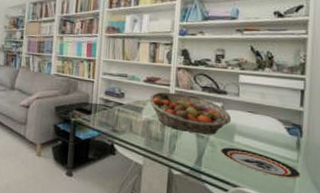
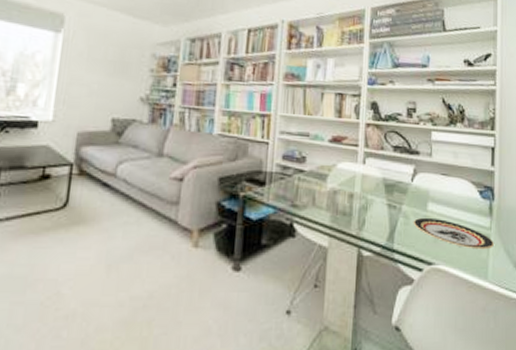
fruit basket: present [149,91,232,135] -> none [335,153,425,204]

